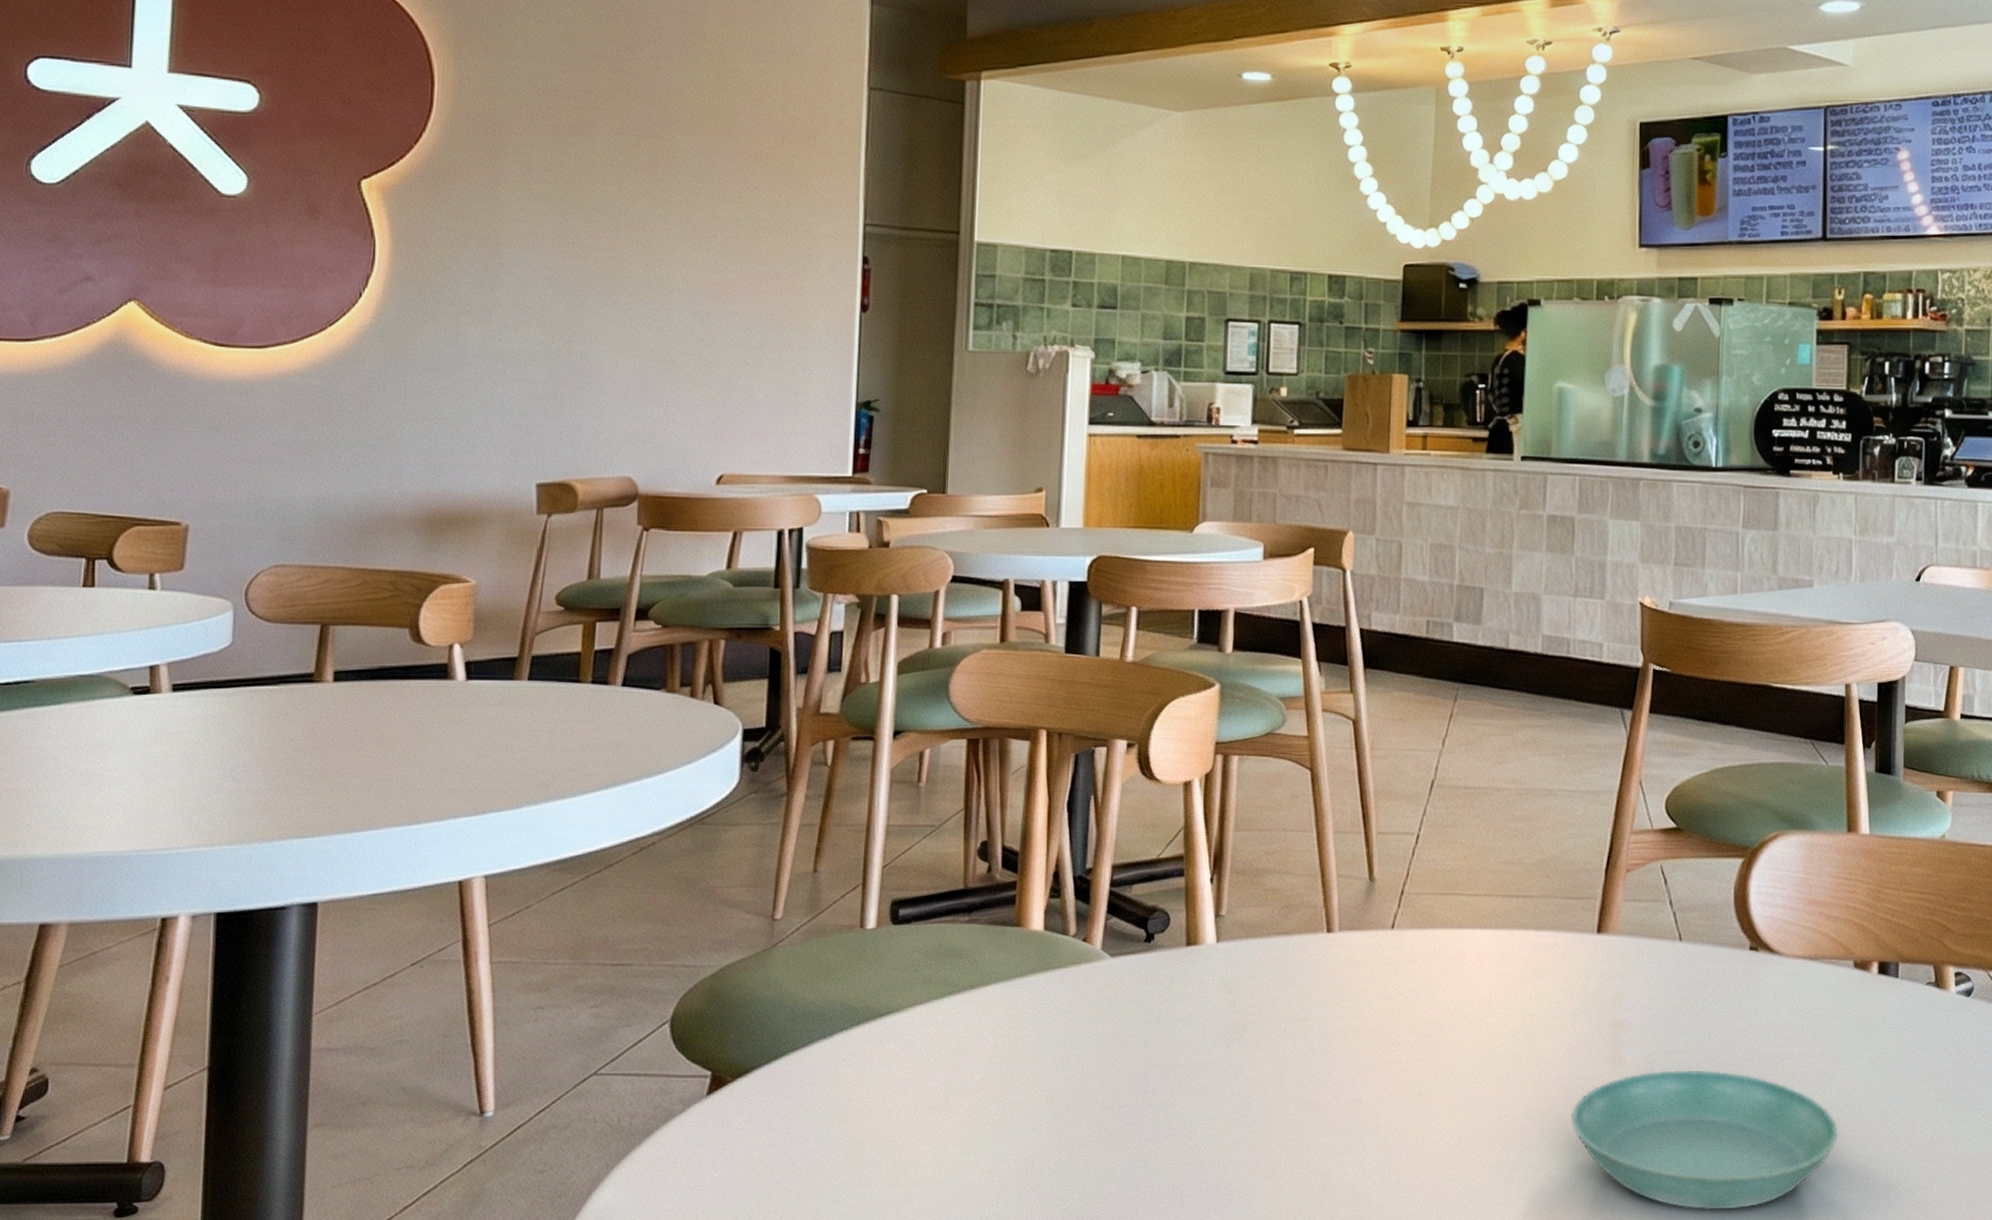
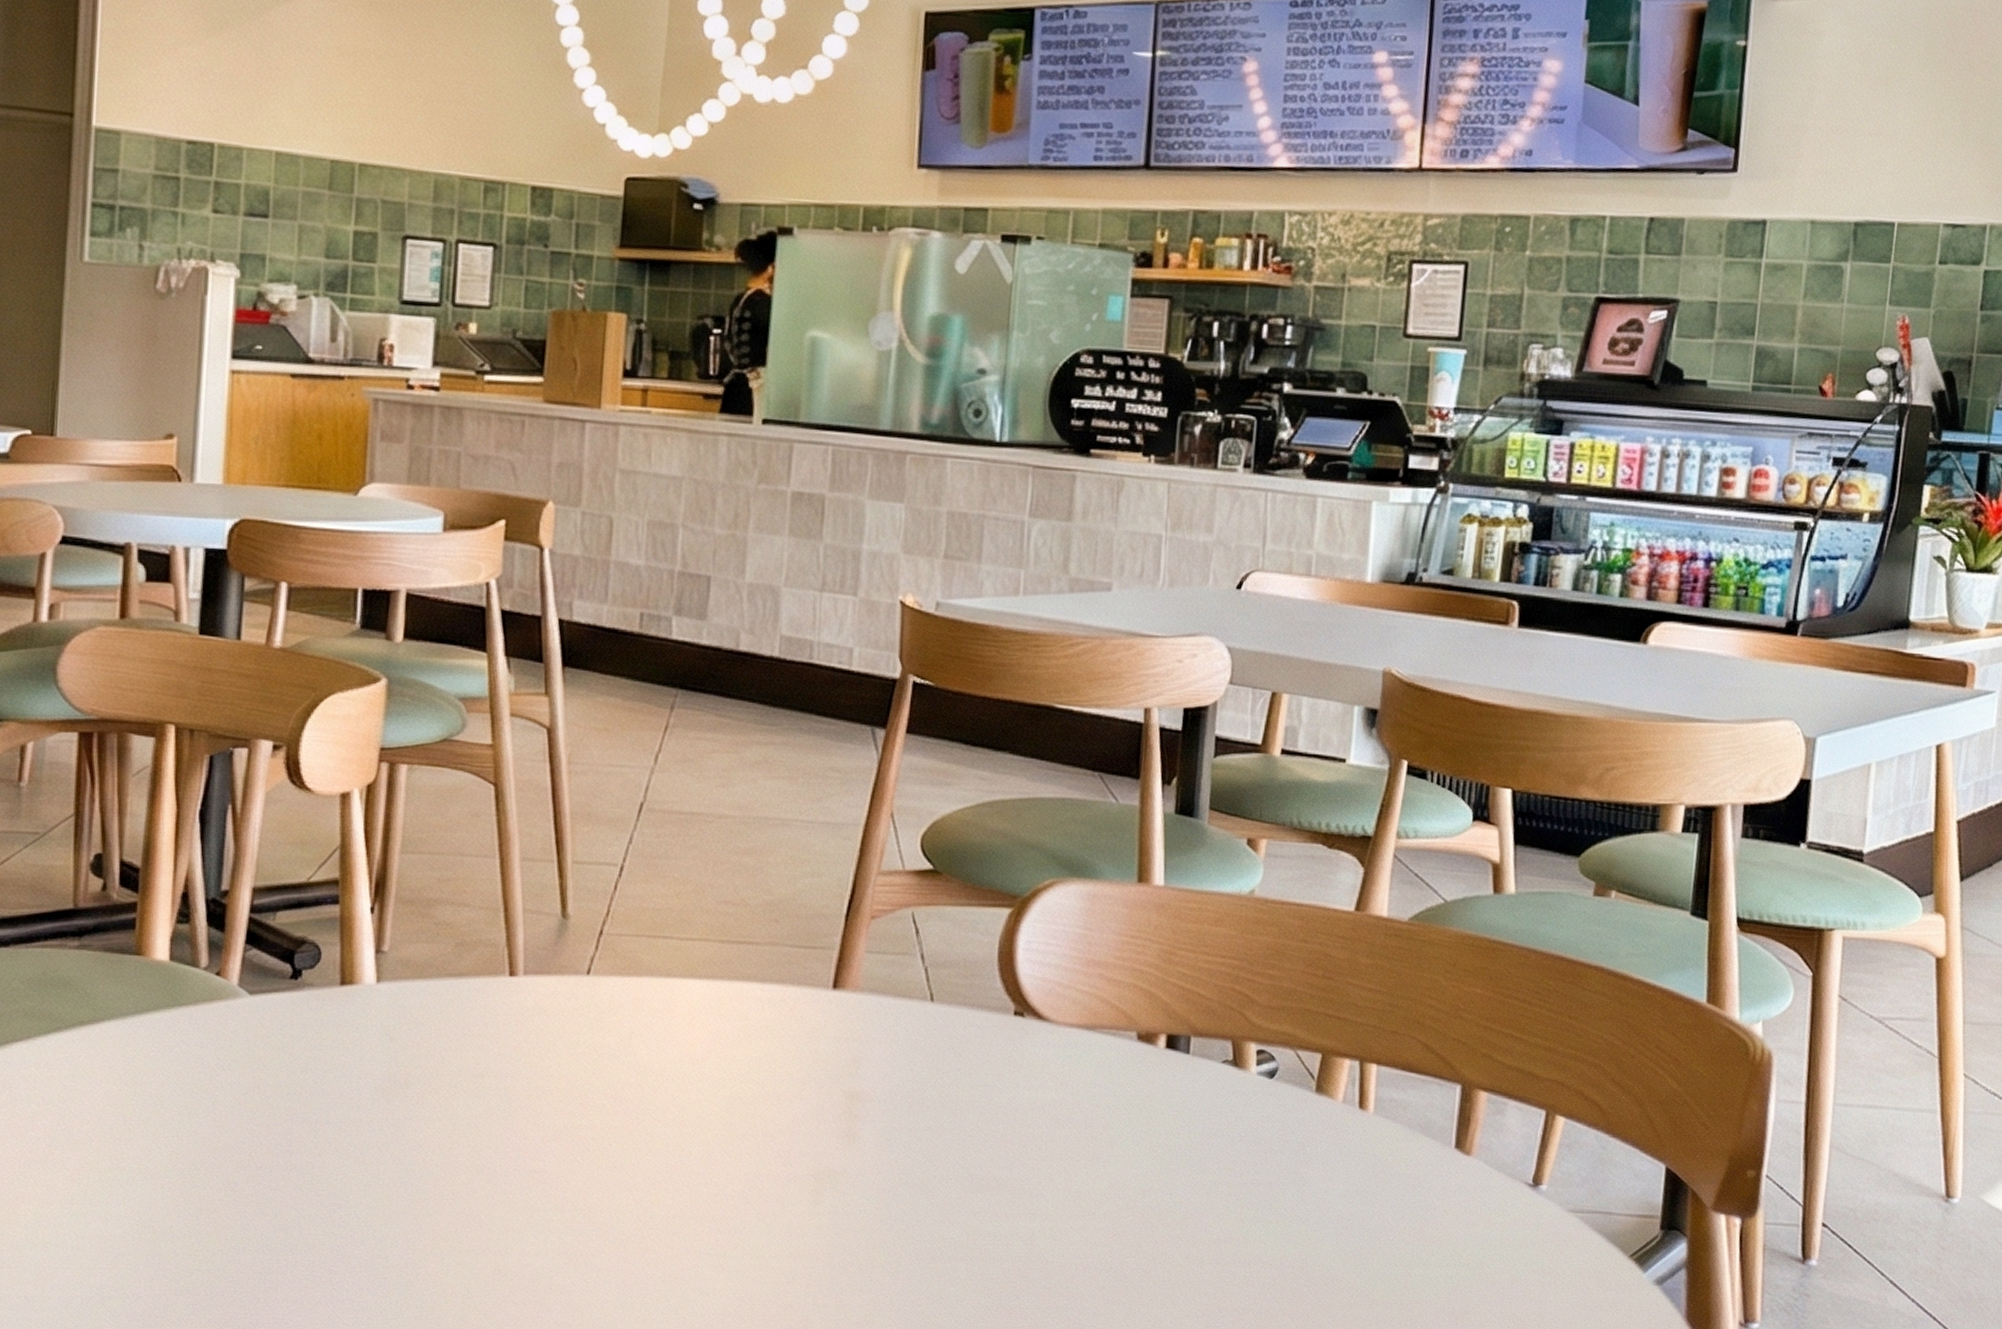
saucer: present [1571,1070,1839,1210] -> none [793,1149,1110,1311]

